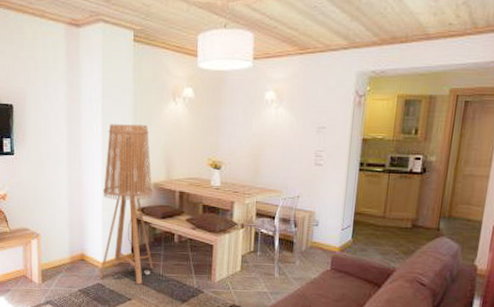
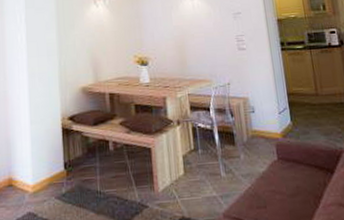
floor lamp: present [99,124,154,285] -> none [29,29,90,208]

